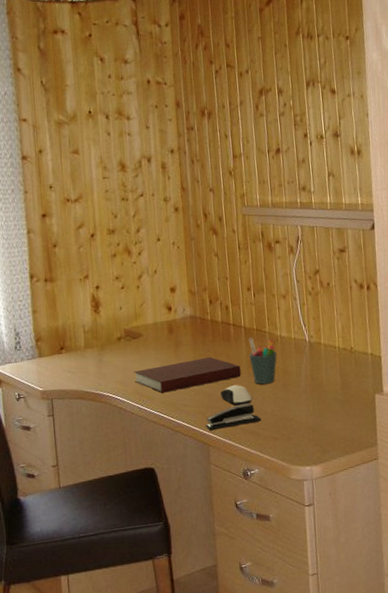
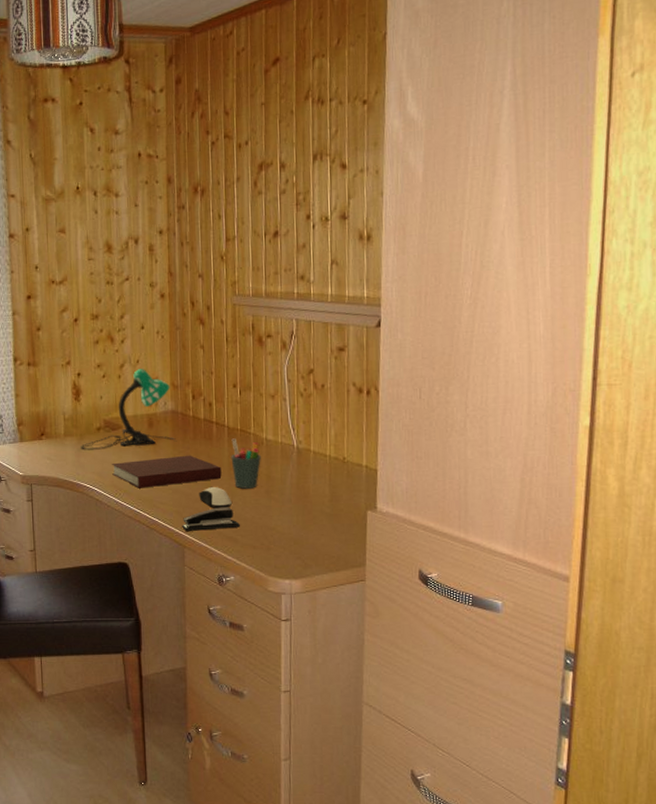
desk lamp: none [101,278,196,360] -> present [80,369,176,450]

